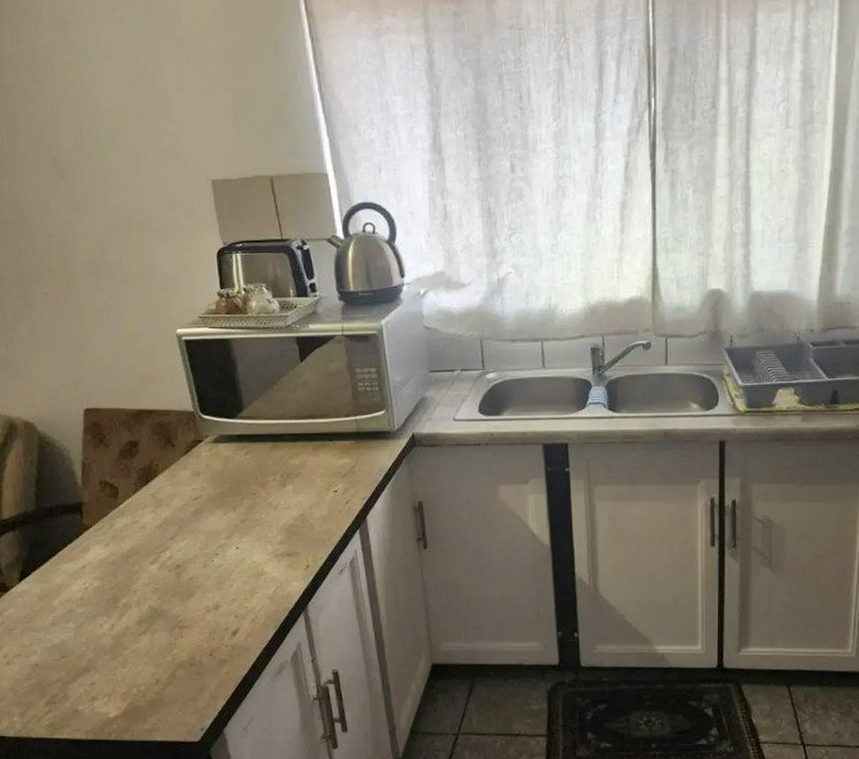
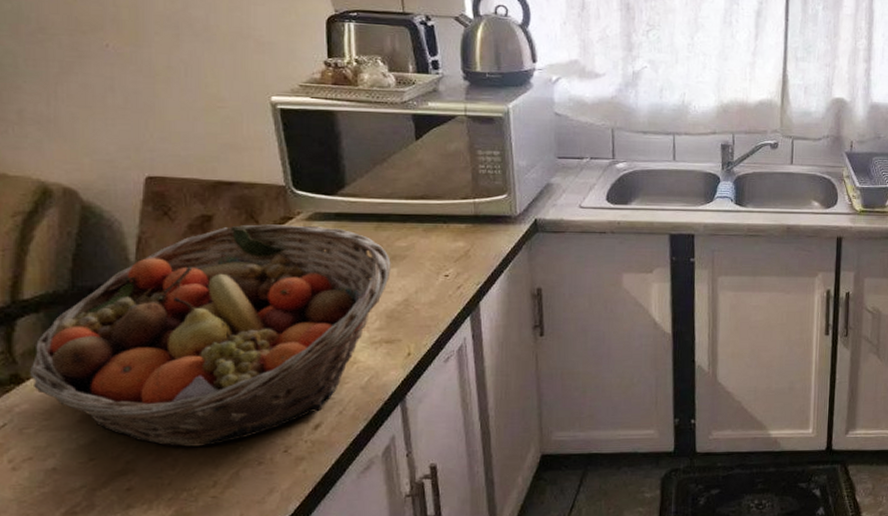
fruit basket: none [12,447,287,648] -> present [29,224,391,447]

